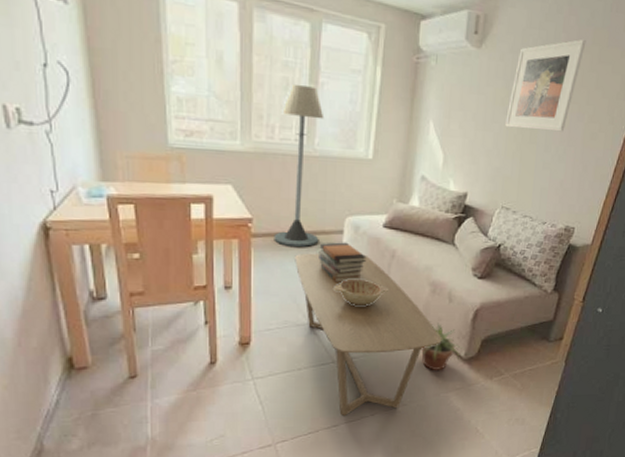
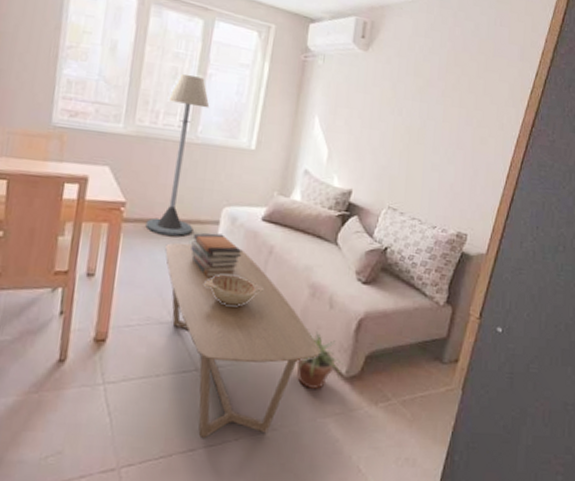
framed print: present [505,39,586,132] -> none [392,48,472,135]

